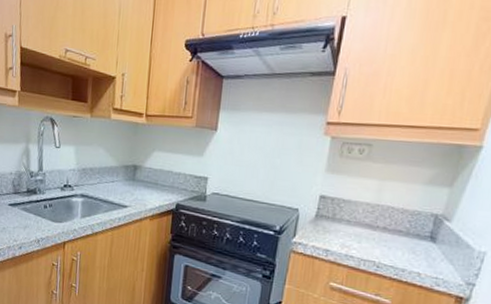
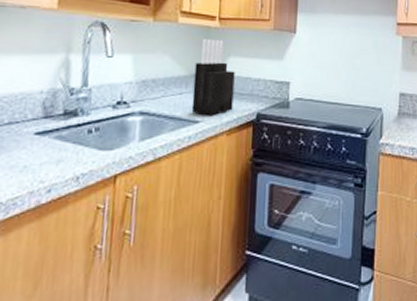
knife block: none [121,134,159,202] -> present [191,38,235,115]

